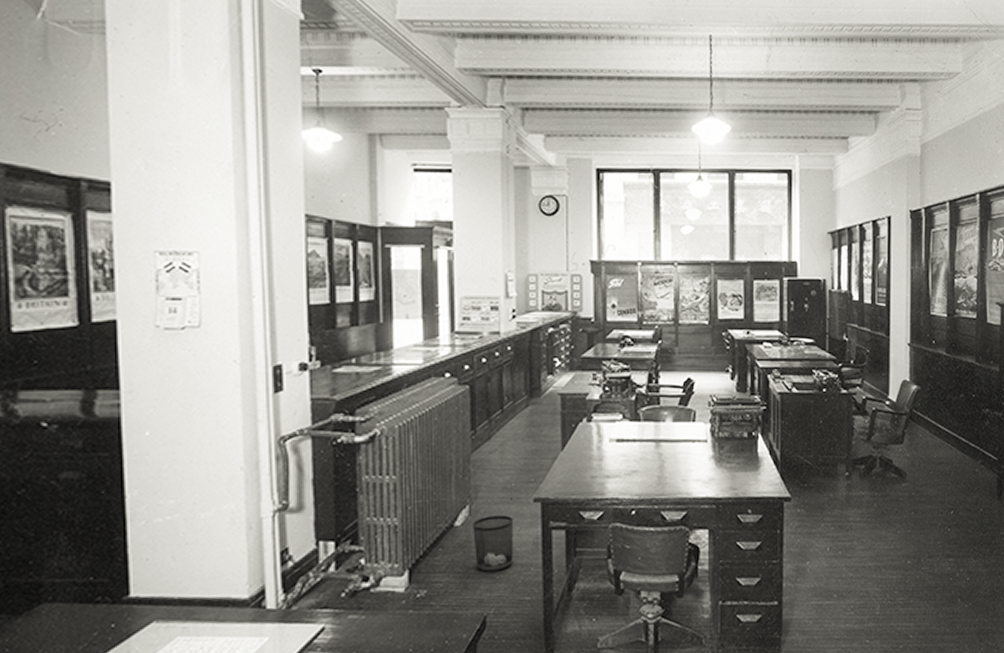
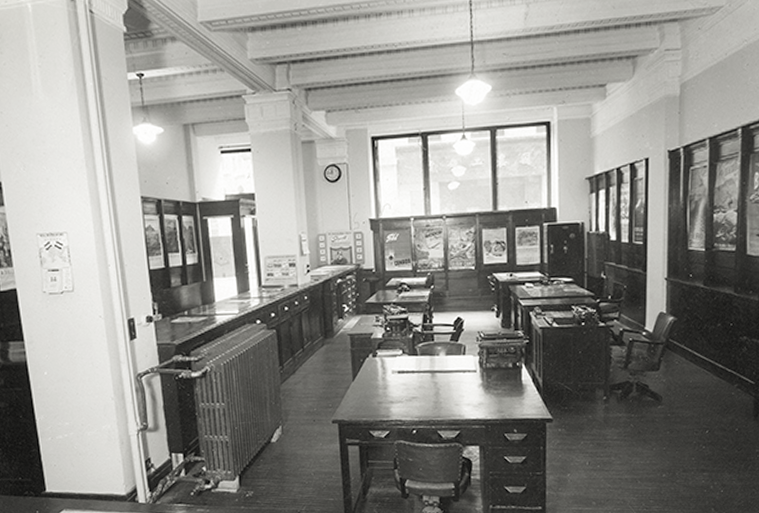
waste bin: present [473,515,513,572] -> none [285,434,318,478]

